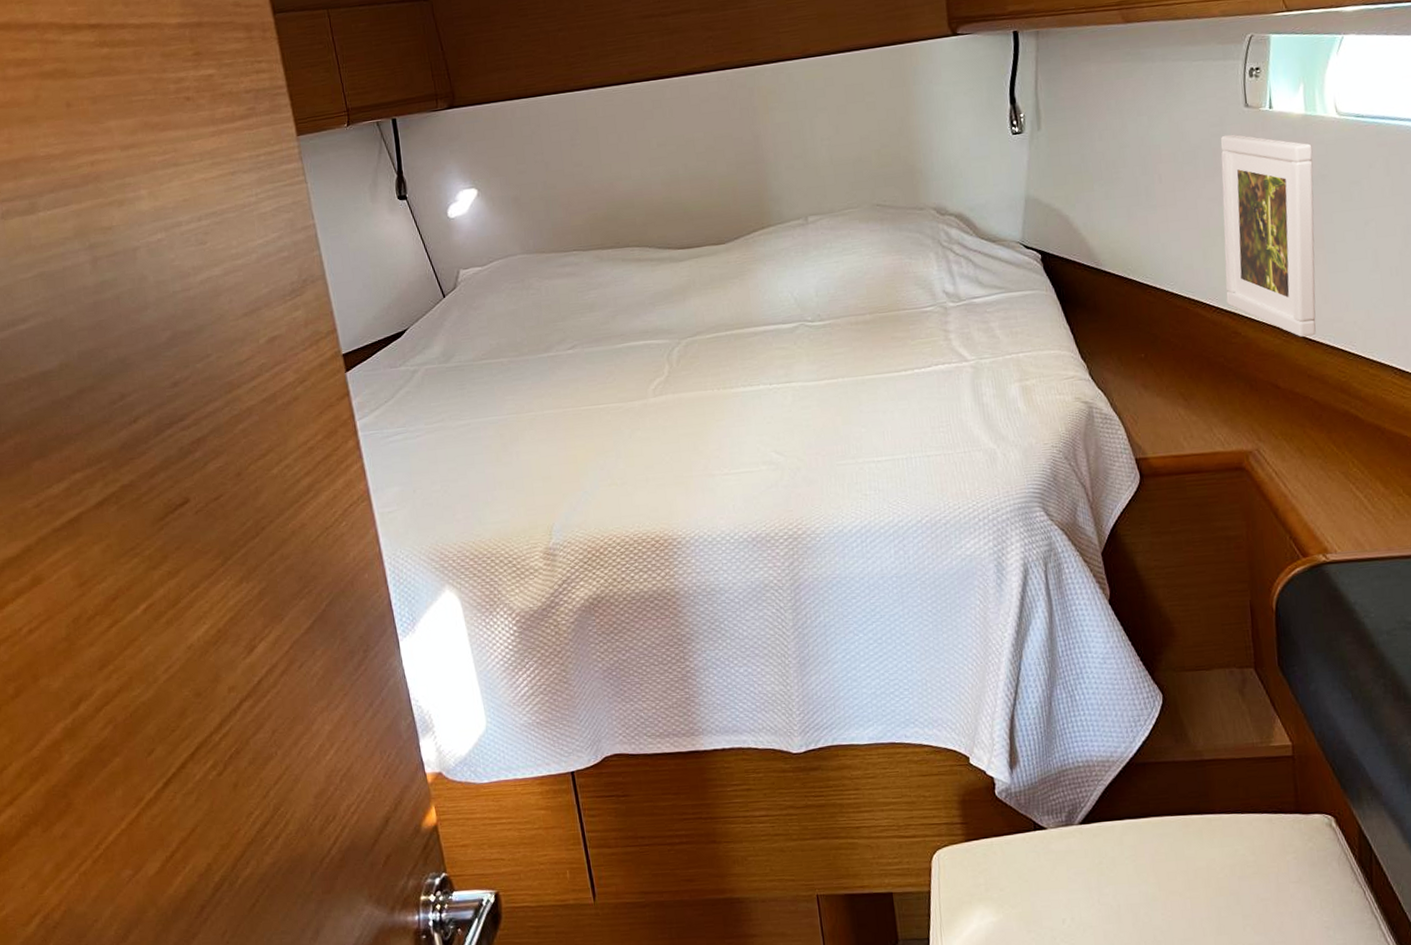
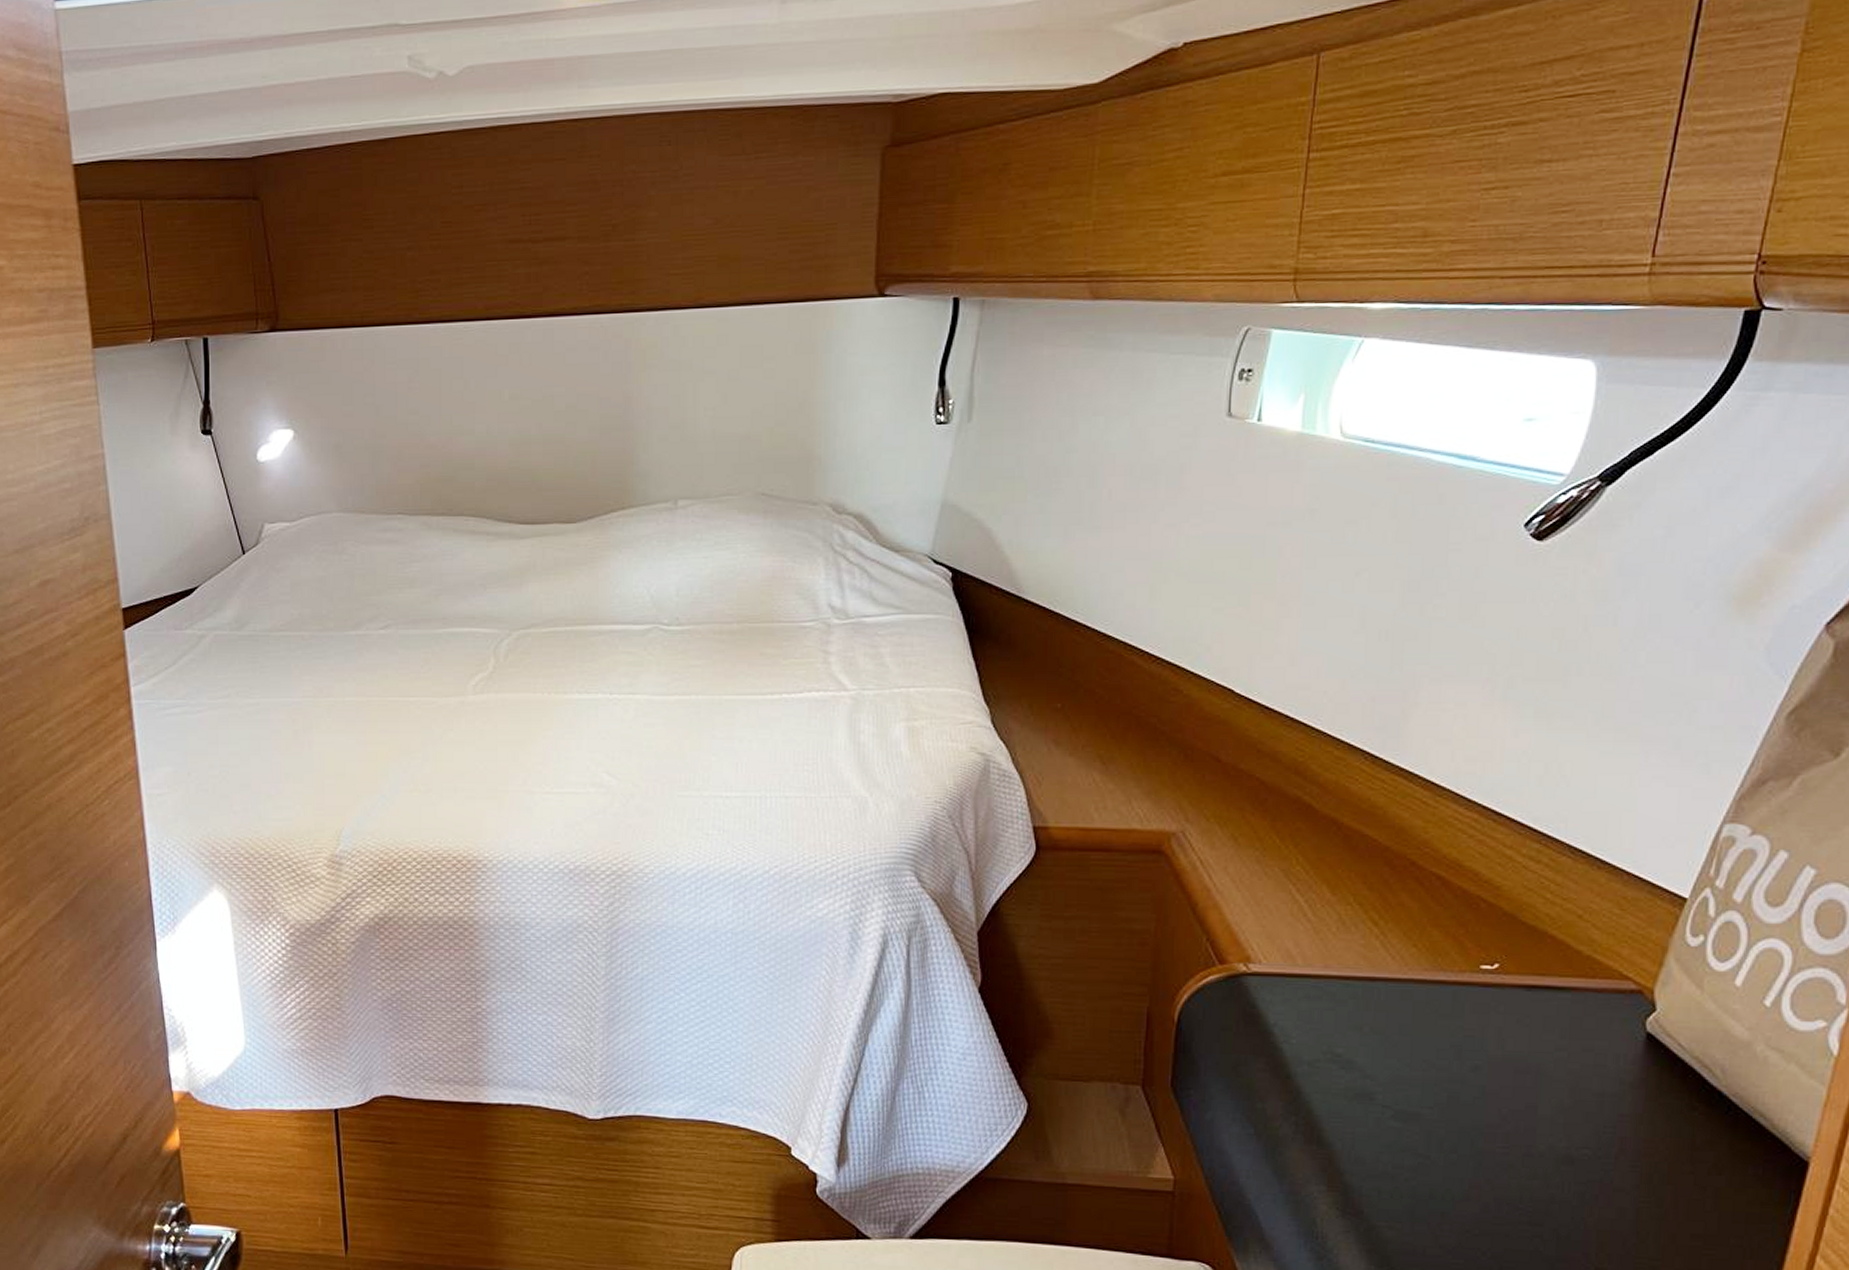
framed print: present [1220,134,1316,337] -> none [1170,448,1304,703]

